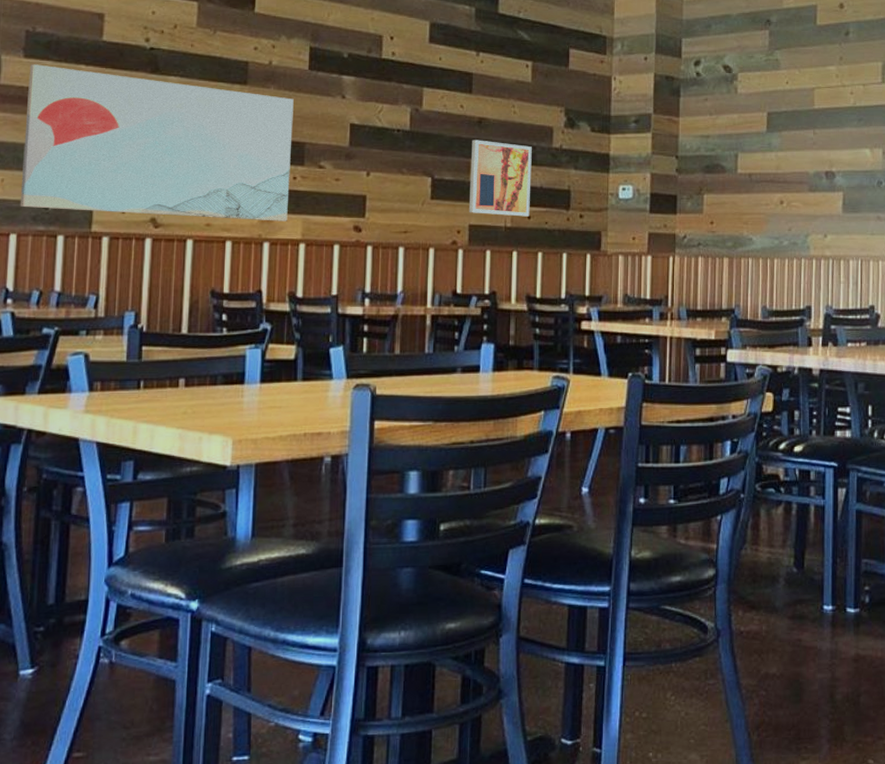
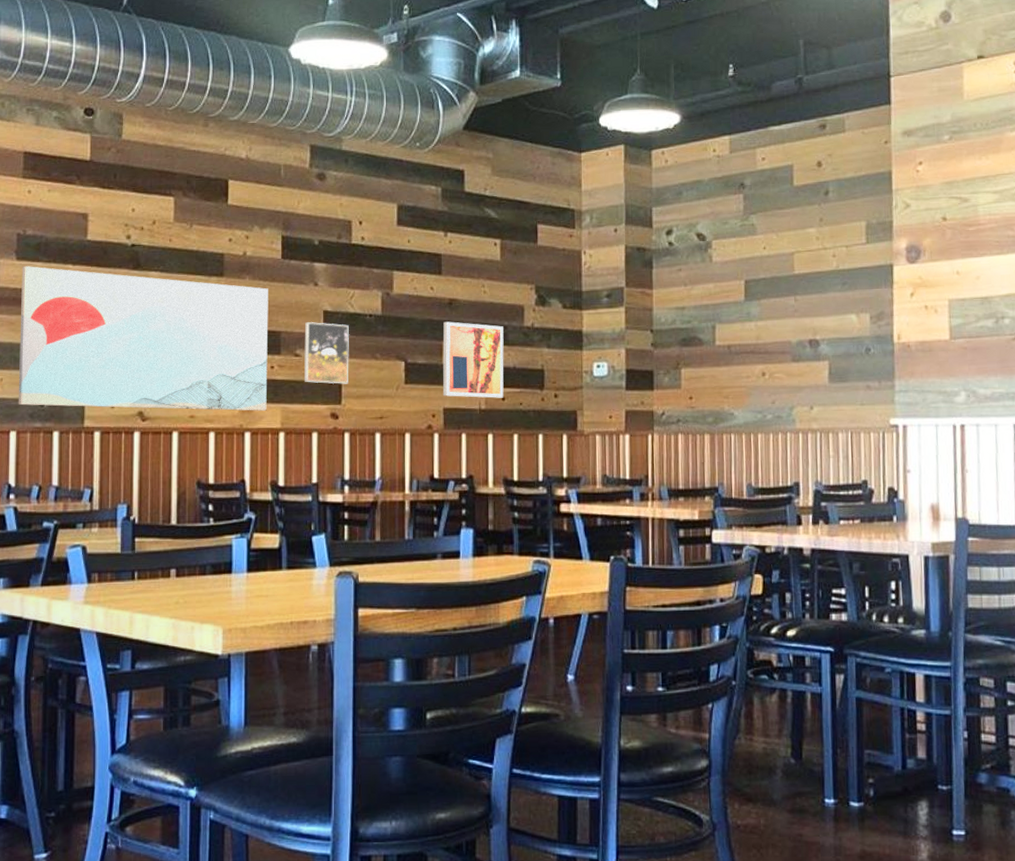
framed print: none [327,135,376,198] -> present [303,322,349,384]

